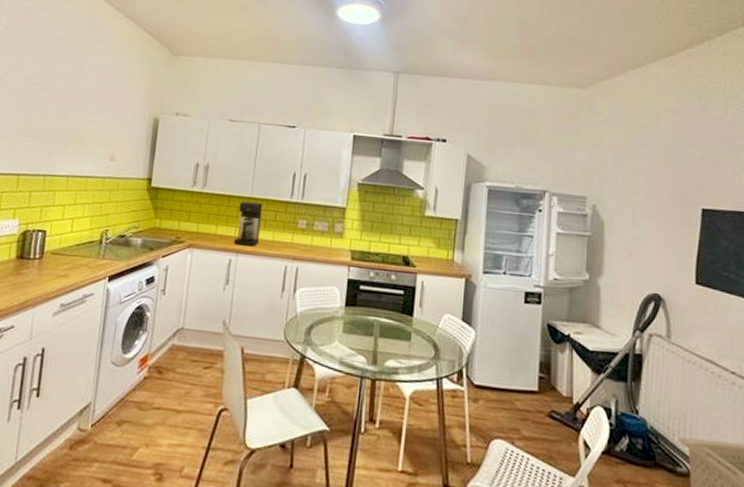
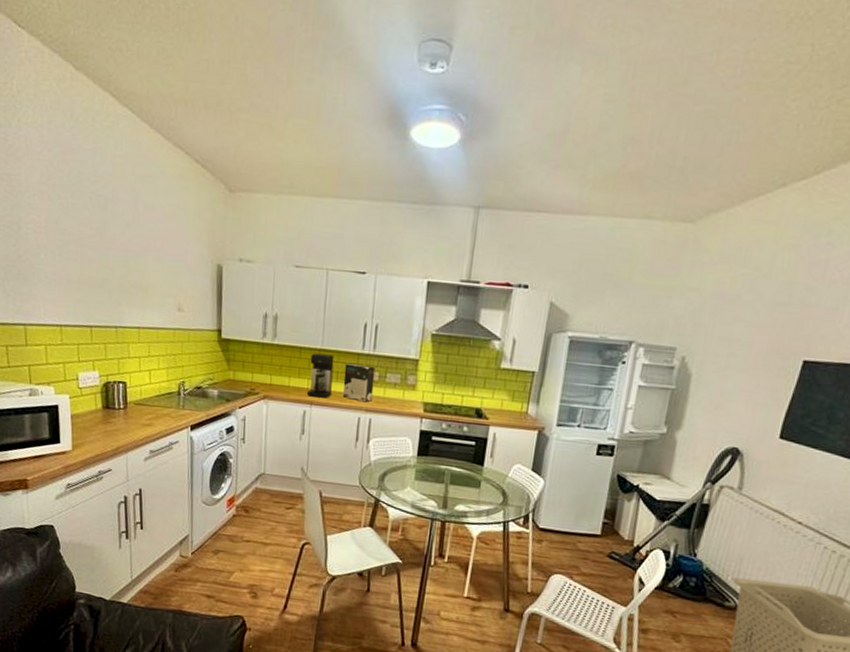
cereal box: none [270,211,303,251] -> present [342,362,376,403]

